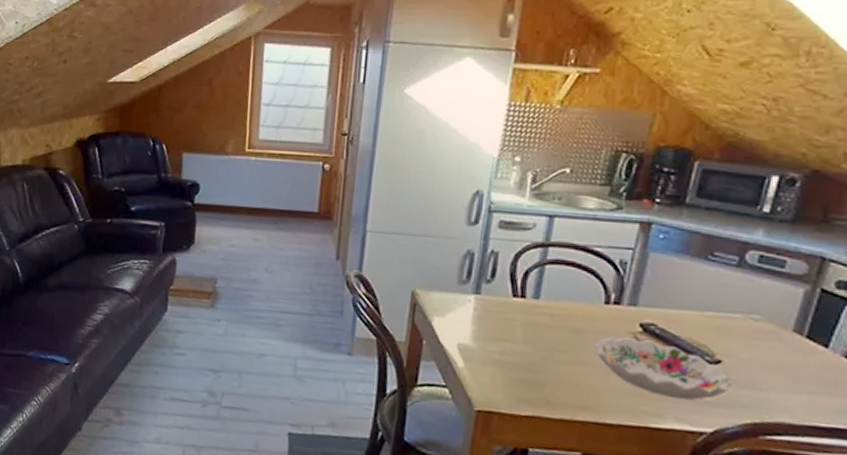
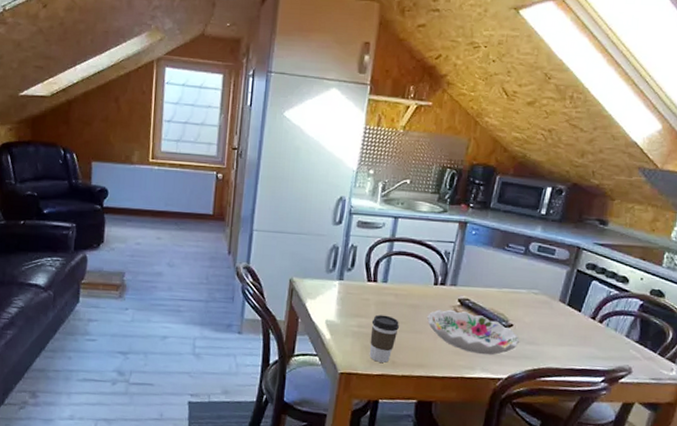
coffee cup: none [515,339,557,402] -> present [369,314,400,363]

